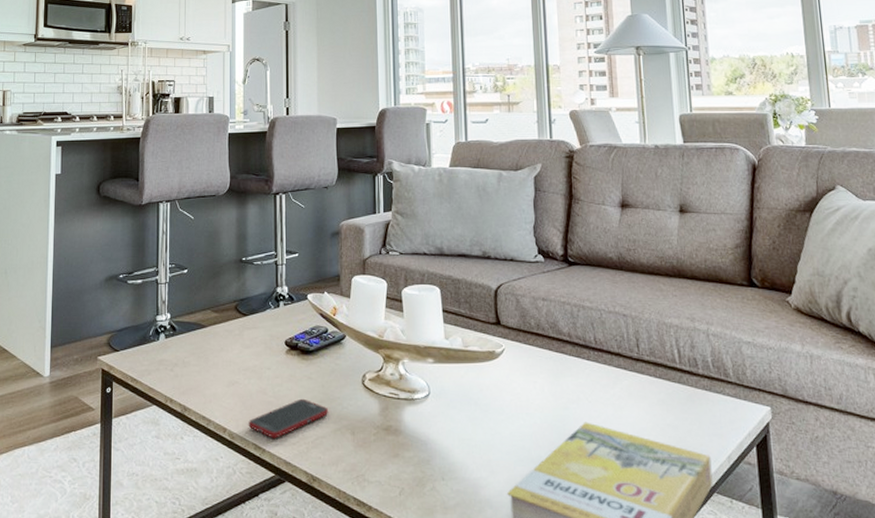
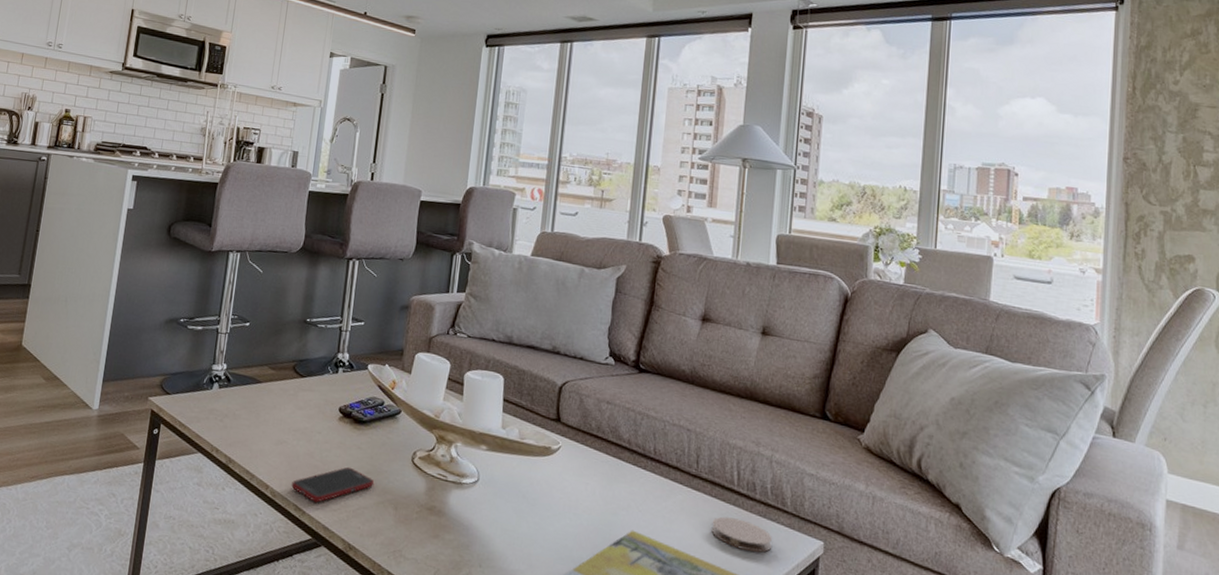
coaster: none [660,396,721,426] -> present [711,516,772,553]

